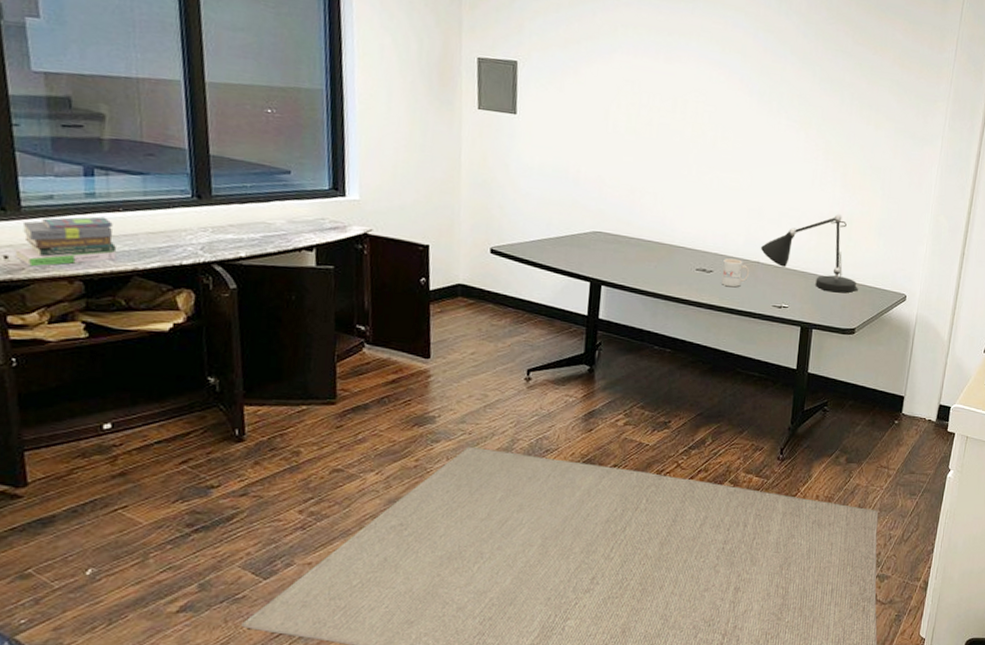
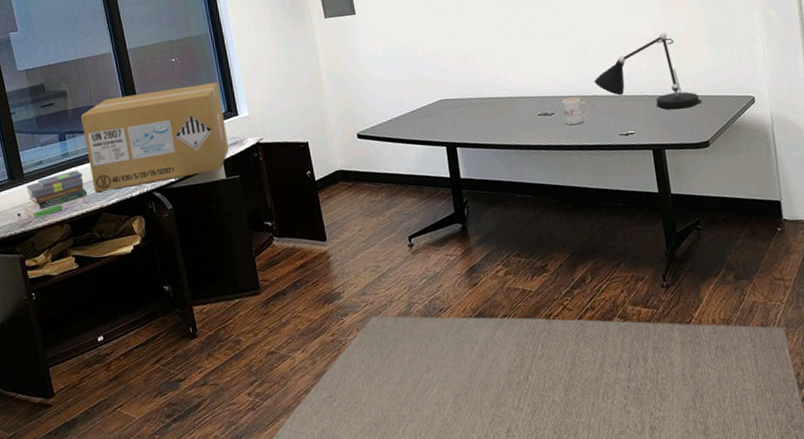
cardboard box: none [121,137,327,256] -> present [80,82,229,193]

